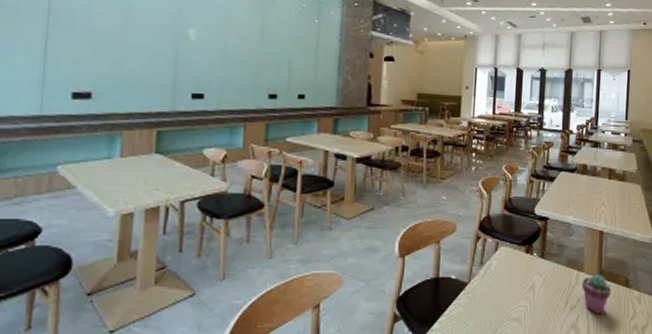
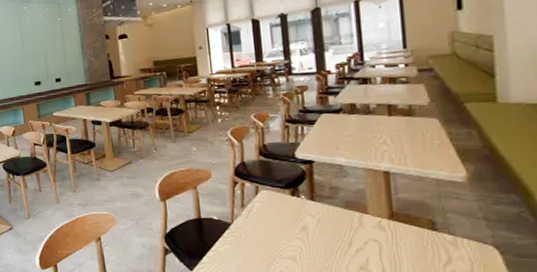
potted succulent: present [582,273,612,315] -> none [368,216,411,259]

